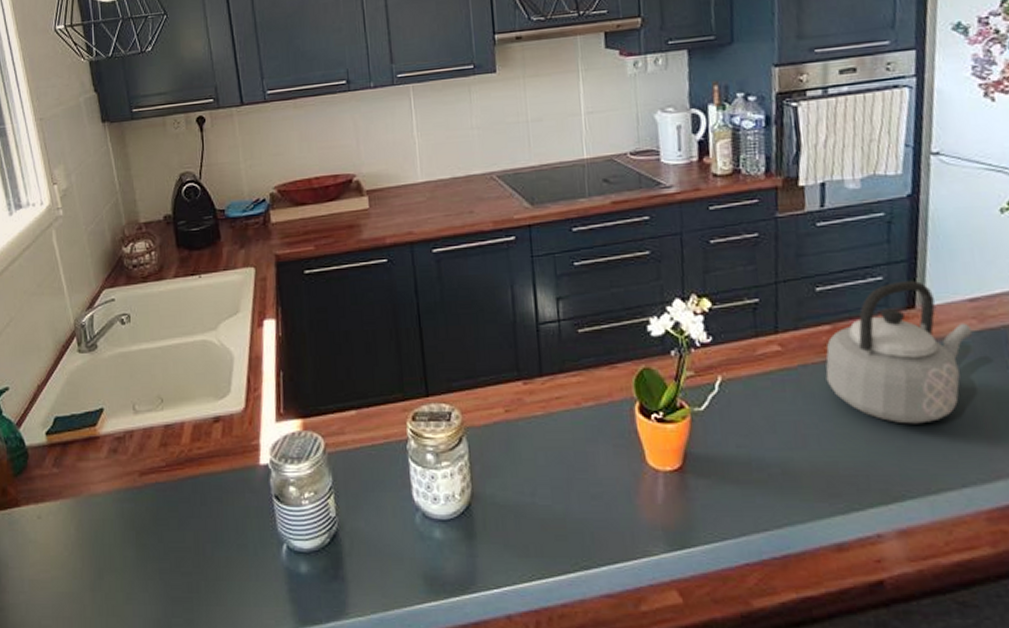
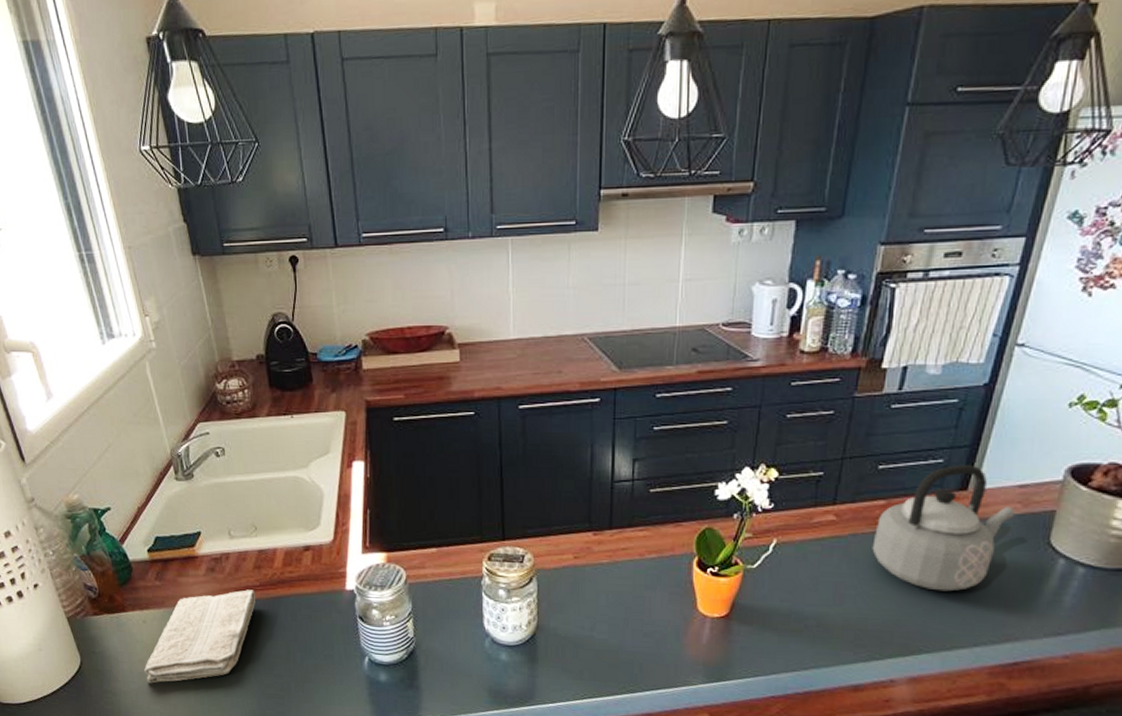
washcloth: none [36,471,161,593] -> present [144,589,255,684]

